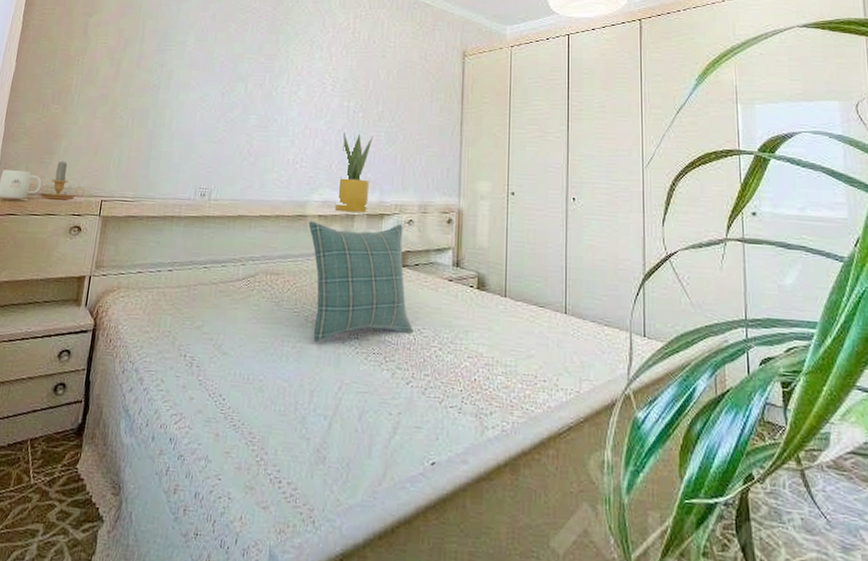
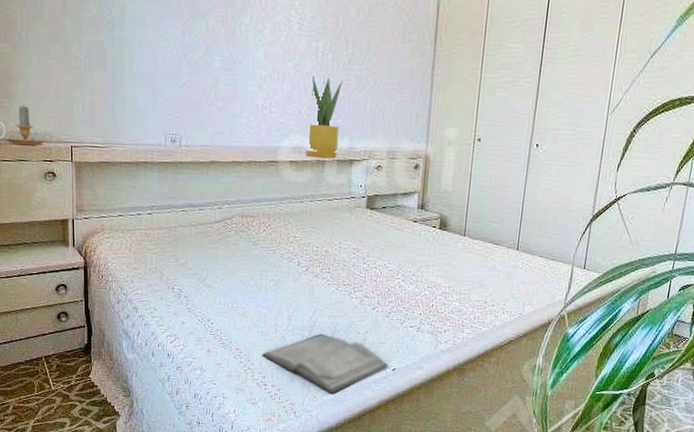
diary: none [277,414,428,498] -> present [261,333,390,395]
pillow: present [308,221,413,343] -> none [280,167,380,277]

